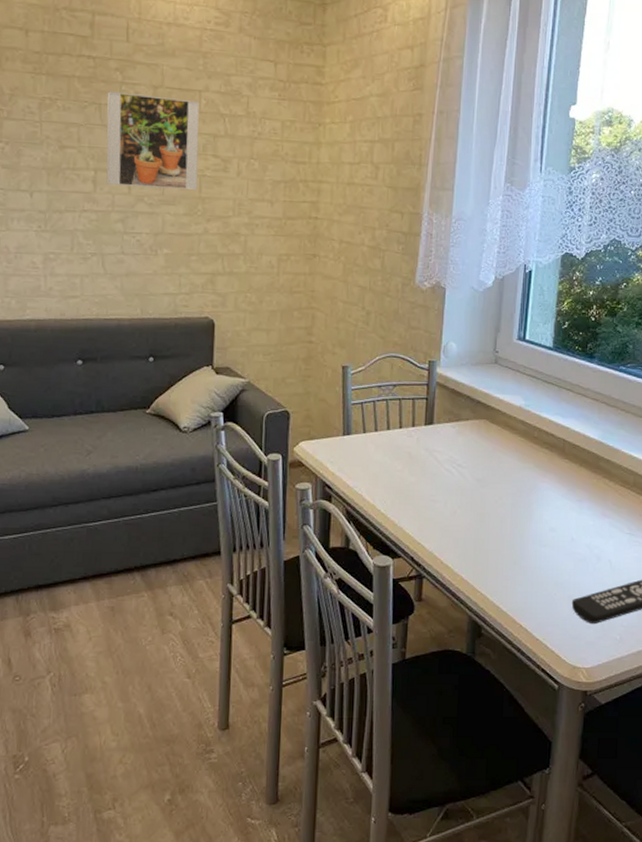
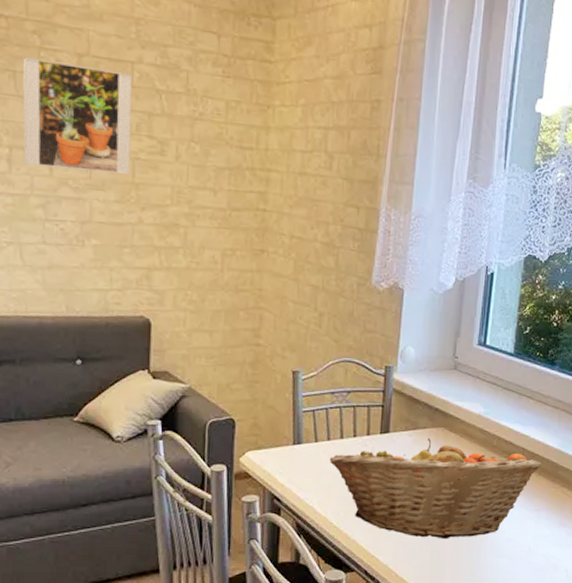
fruit basket: none [377,429,582,528] -> present [330,438,541,539]

